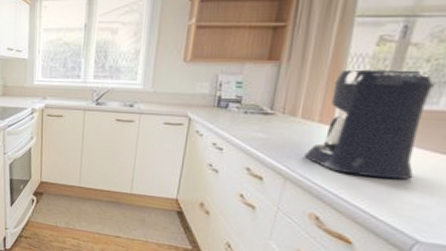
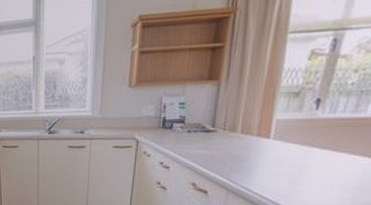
coffee maker: present [304,69,435,180] -> none [245,81,362,184]

